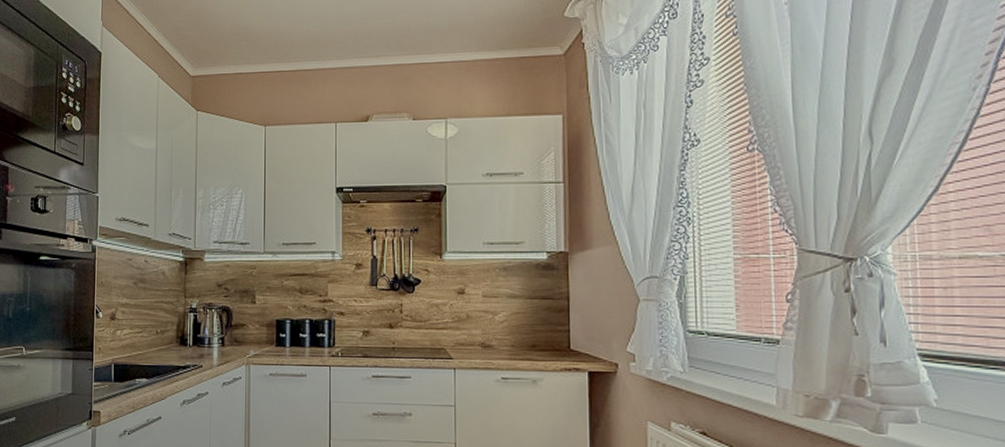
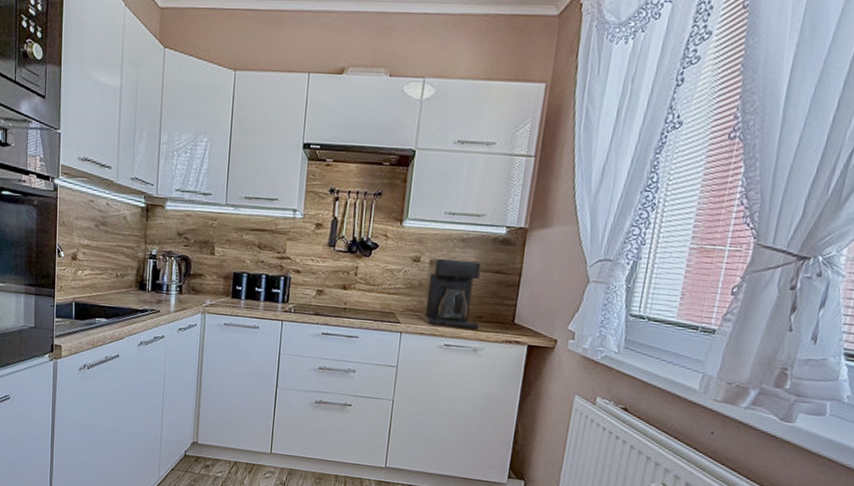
coffee maker: none [471,289,534,360] -> present [419,258,482,330]

